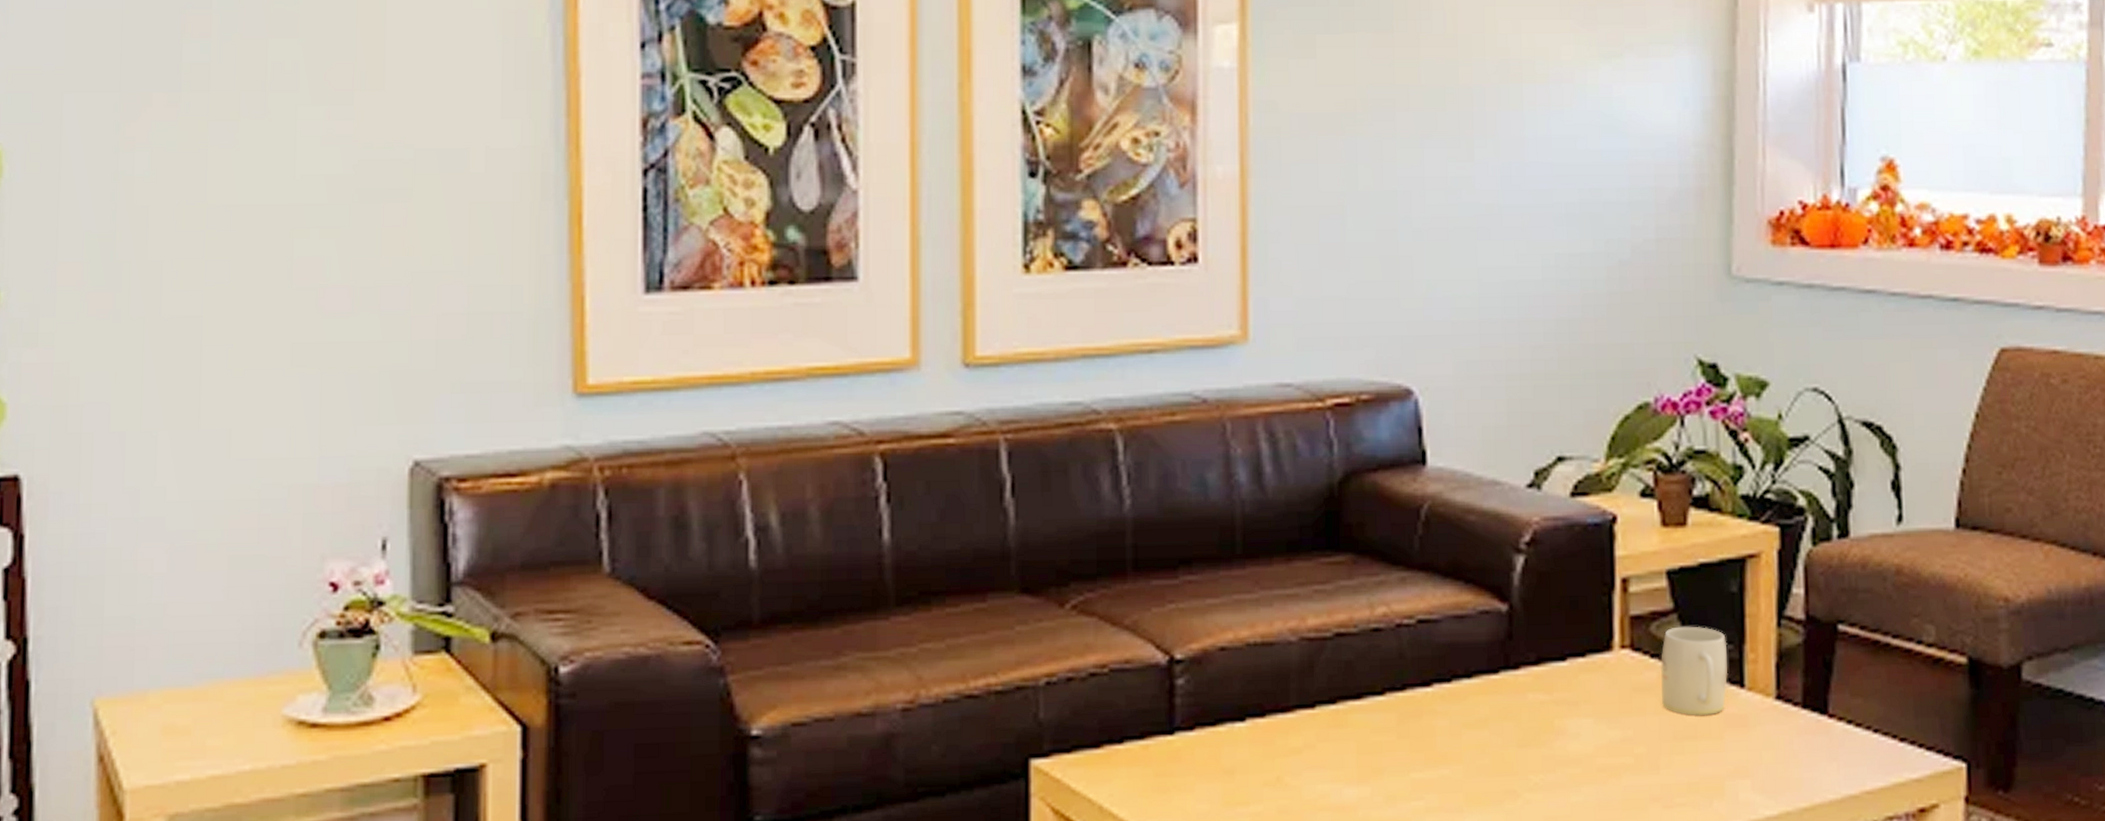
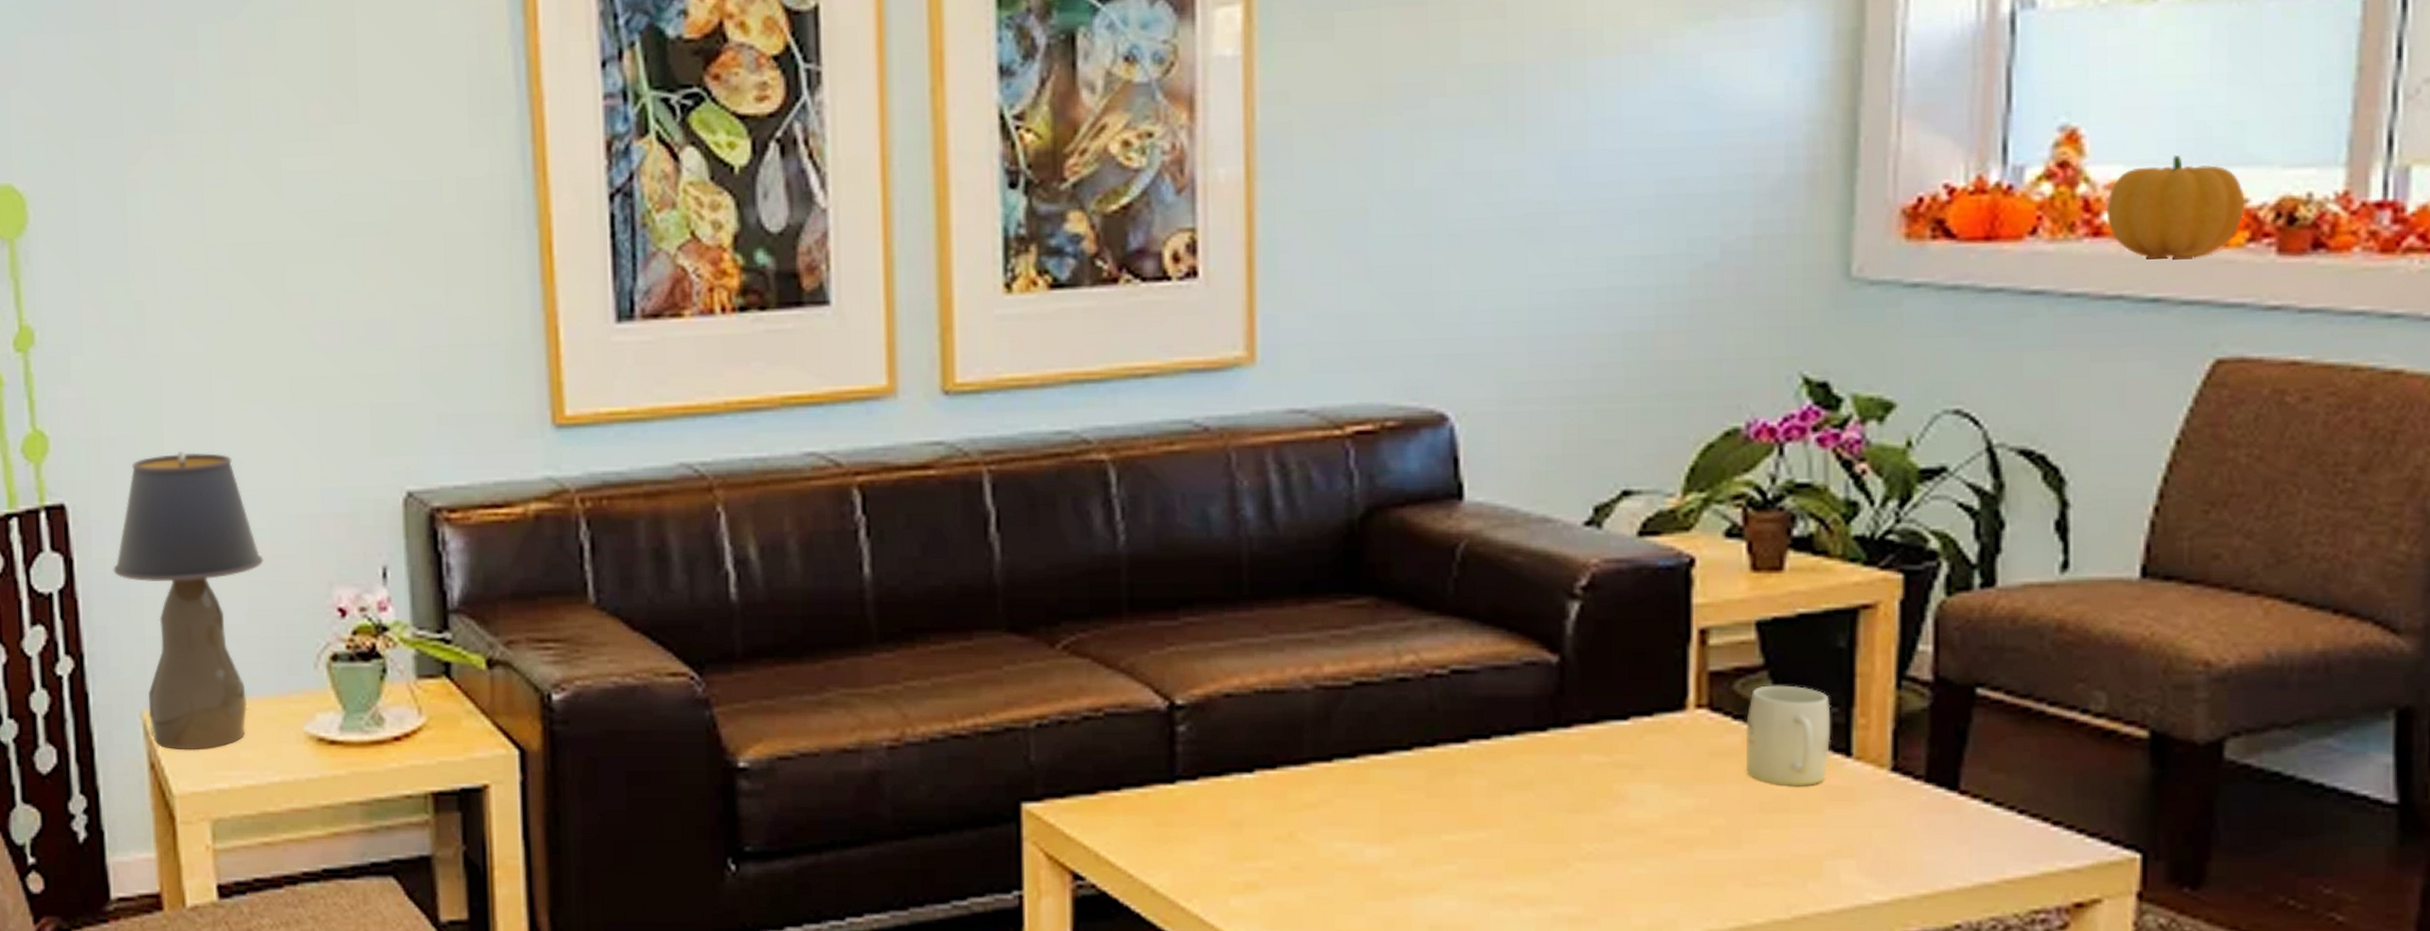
table lamp: none [71,418,248,740] -> present [113,450,264,749]
decorative pumpkin: none [1917,184,2015,266] -> present [2106,155,2245,259]

